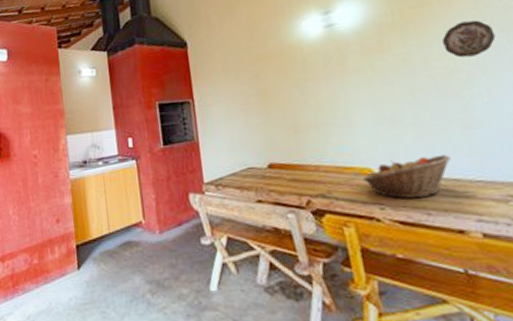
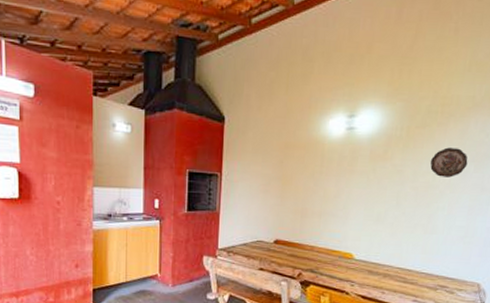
fruit basket: present [363,154,451,199] -> none [344,249,410,281]

